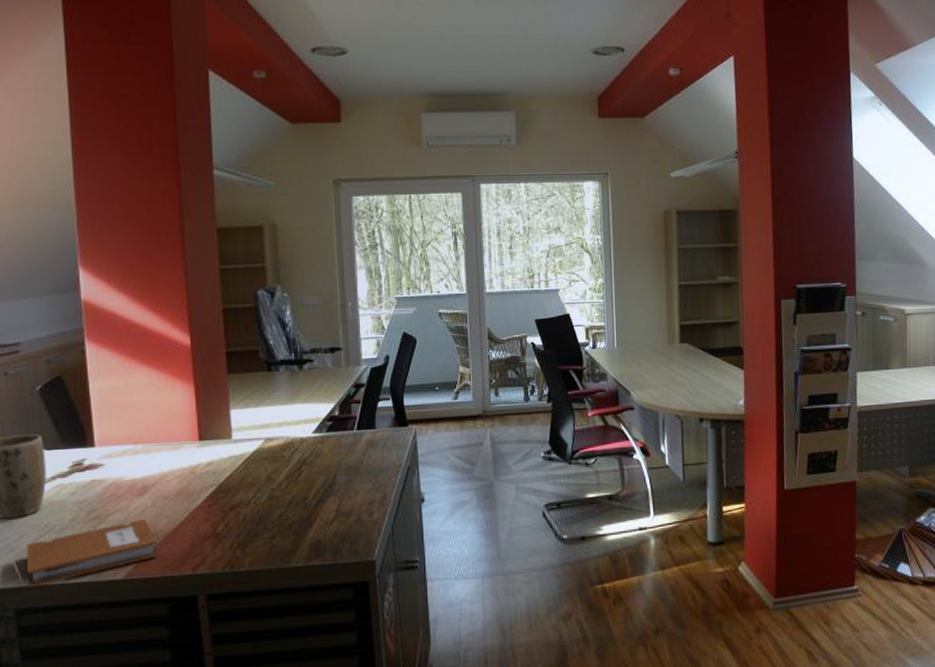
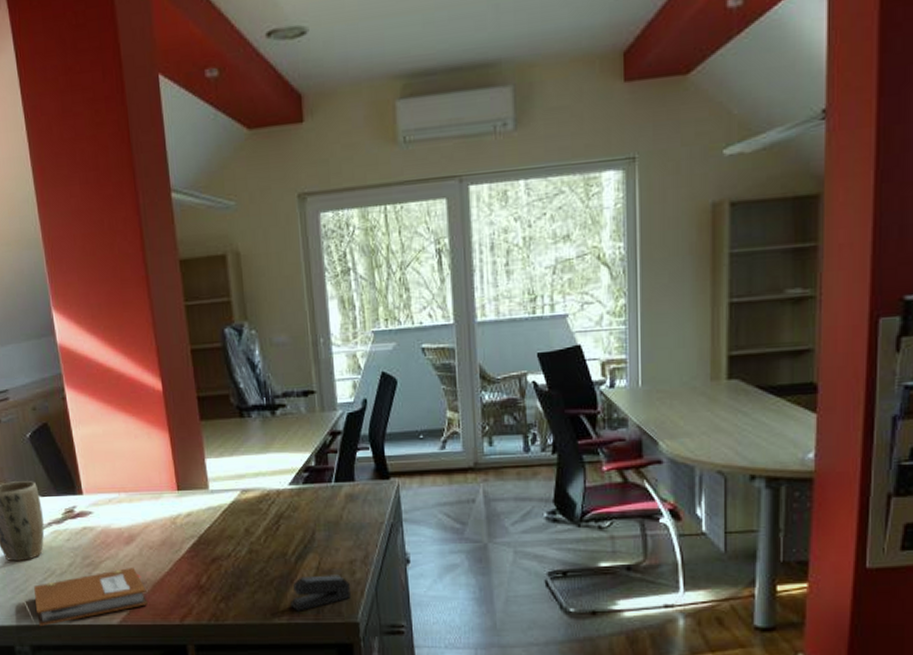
stapler: none [309,516,369,554] -> present [290,575,351,611]

